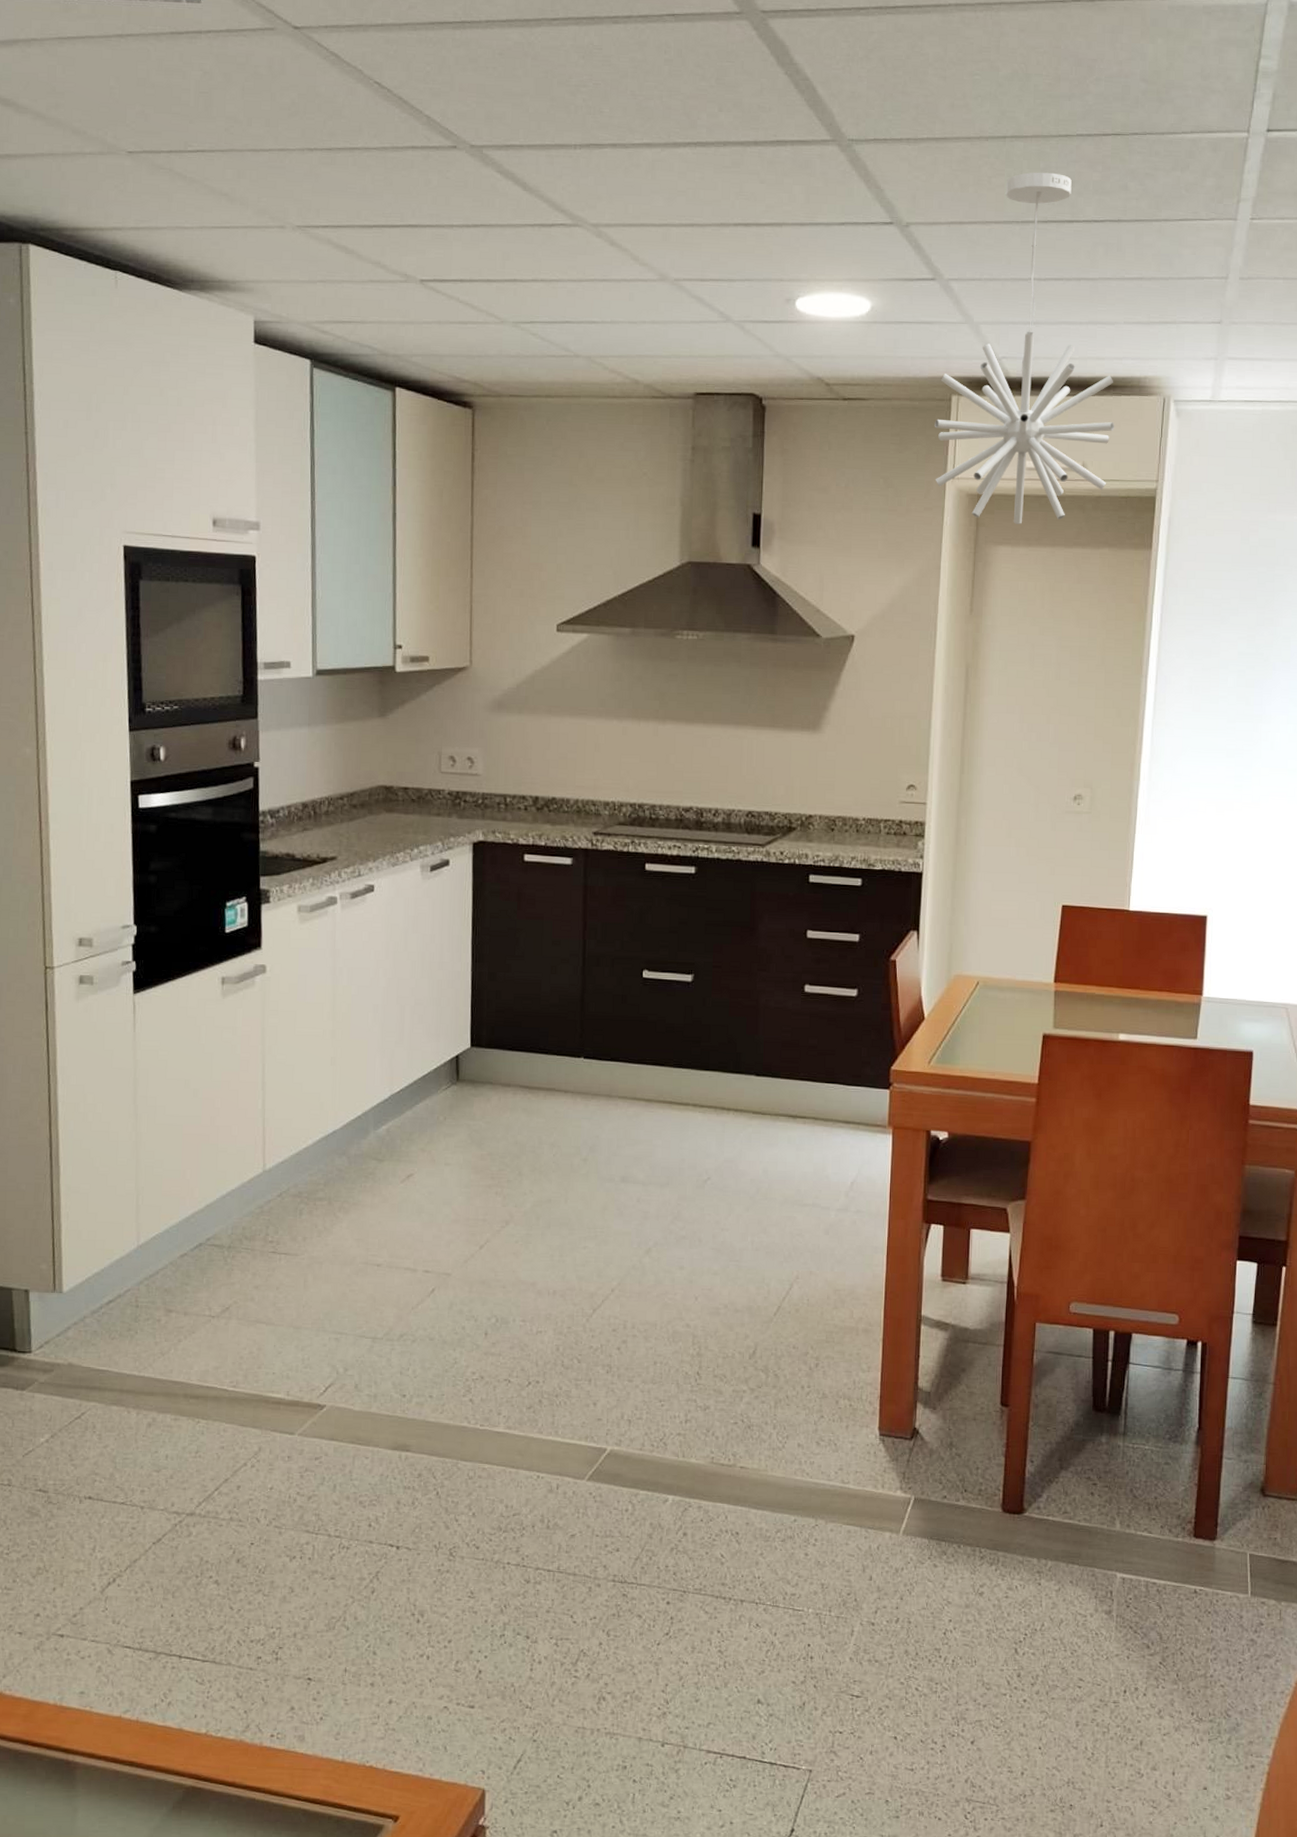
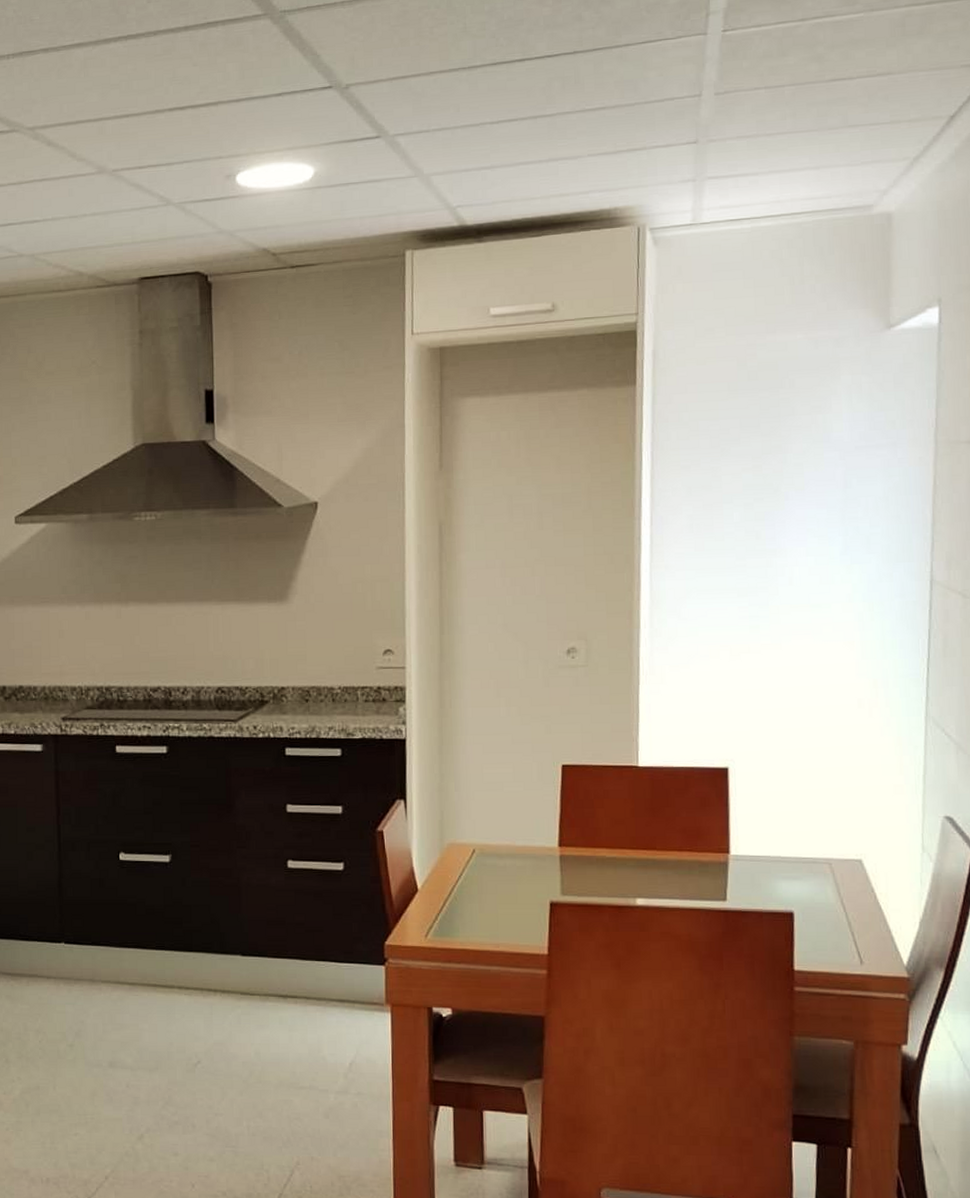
pendant light: present [934,172,1115,524] -> none [388,13,586,374]

